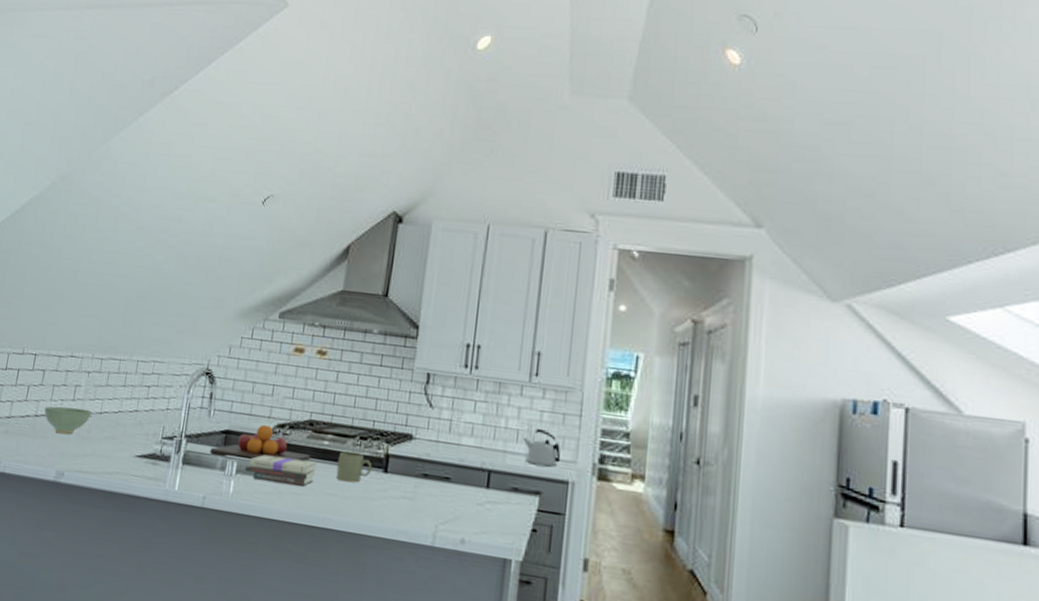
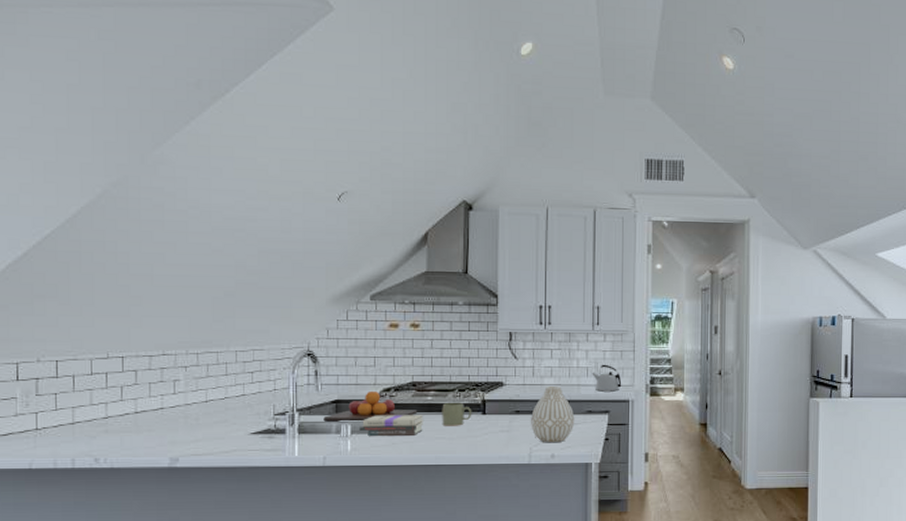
bowl: present [43,406,93,435] -> none [143,400,197,425]
vase: none [439,448,496,524] -> present [530,387,575,443]

